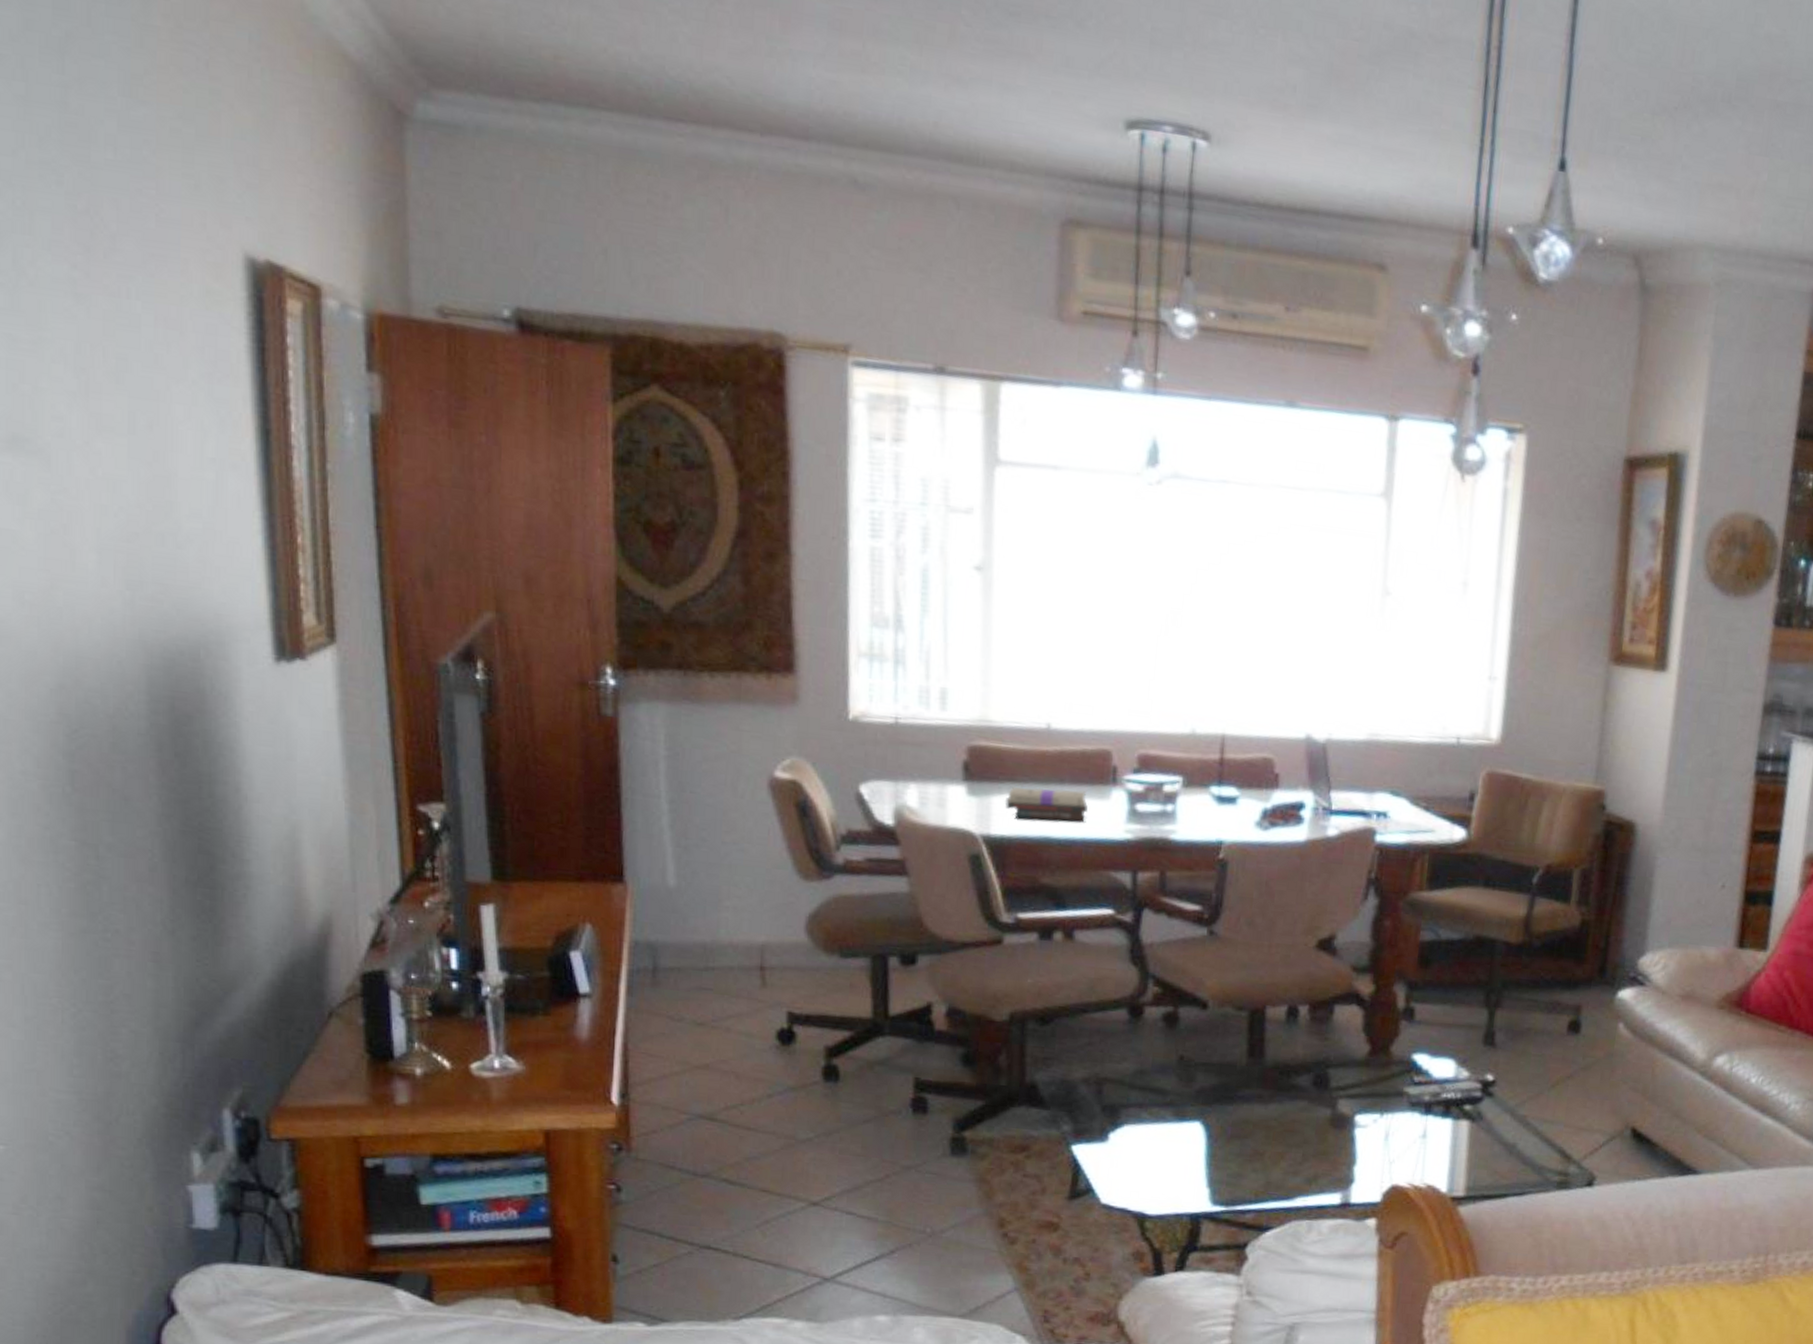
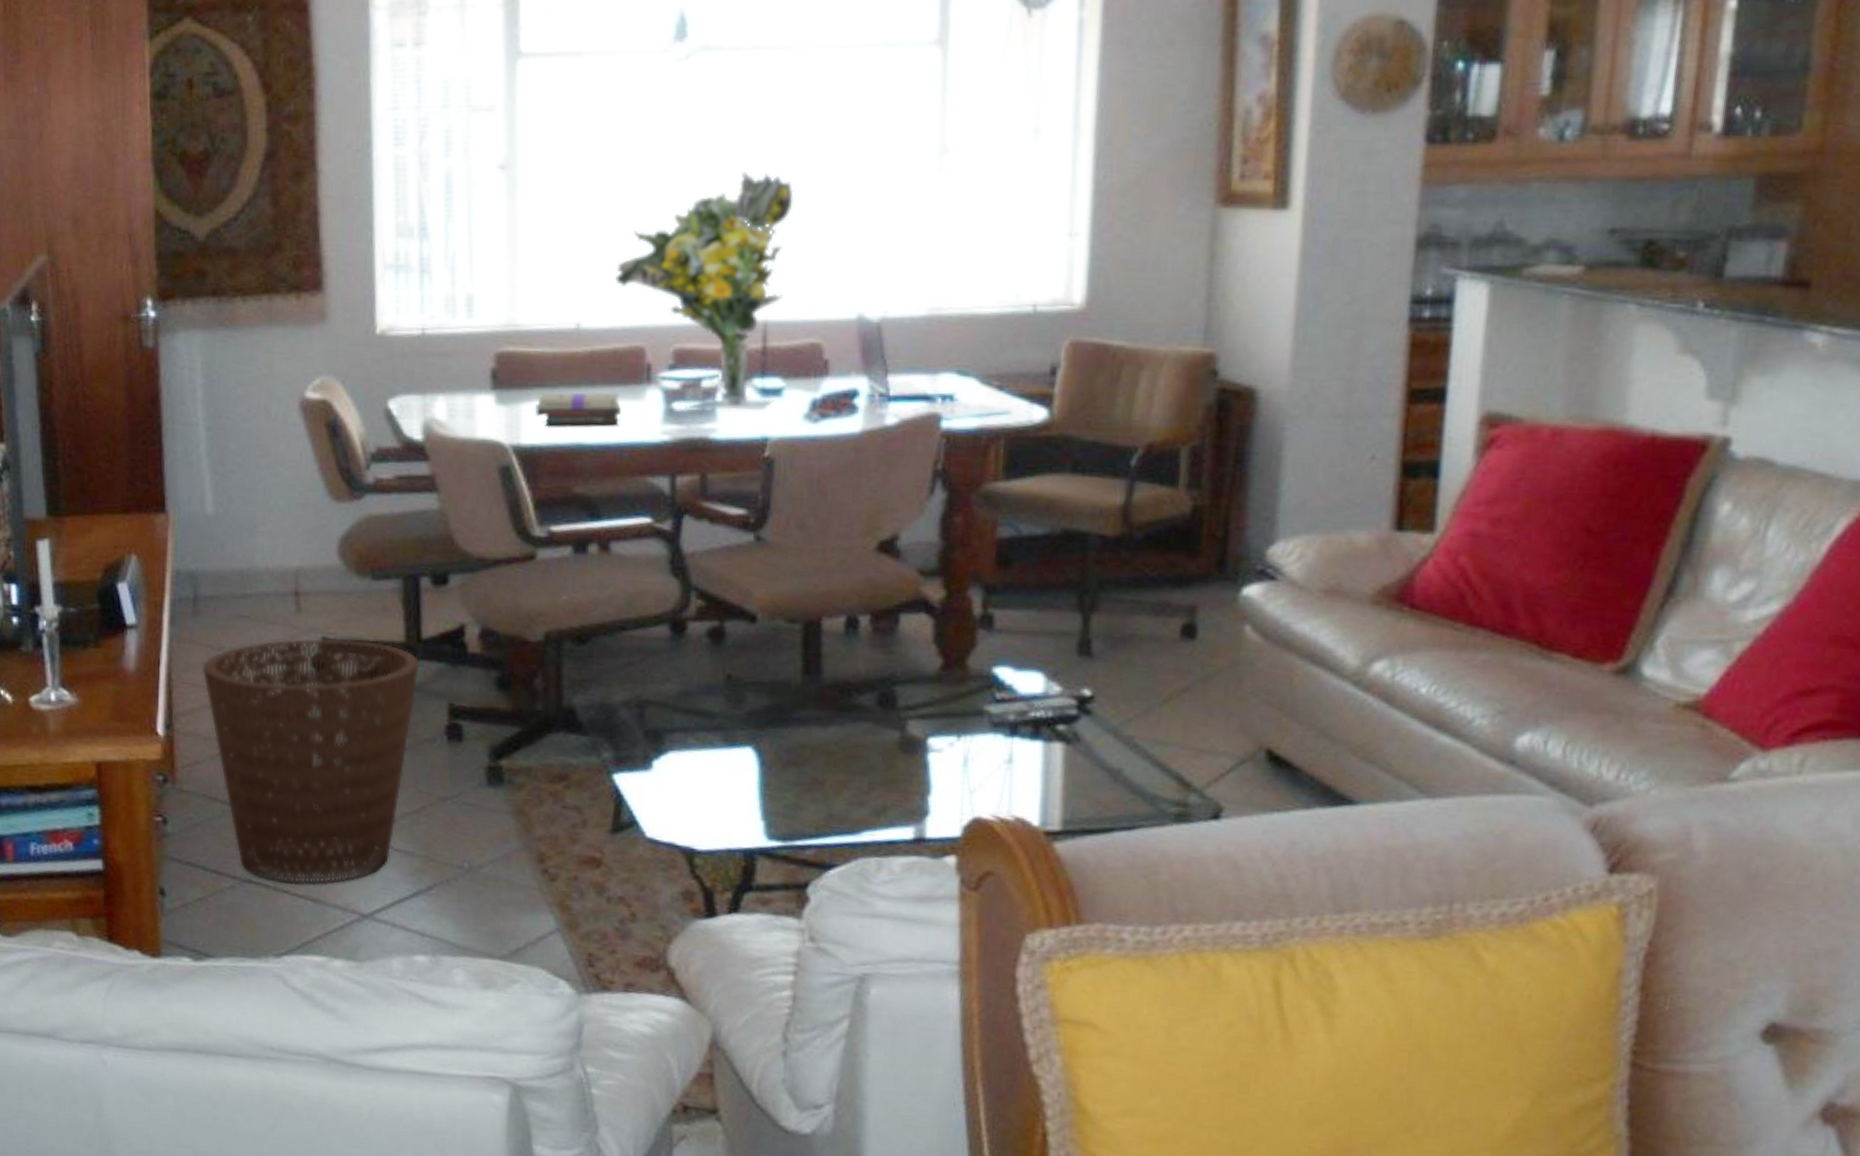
basket: none [660,1012,887,1251] -> present [202,638,420,886]
bouquet: none [1085,594,1253,817] -> present [615,171,794,411]

